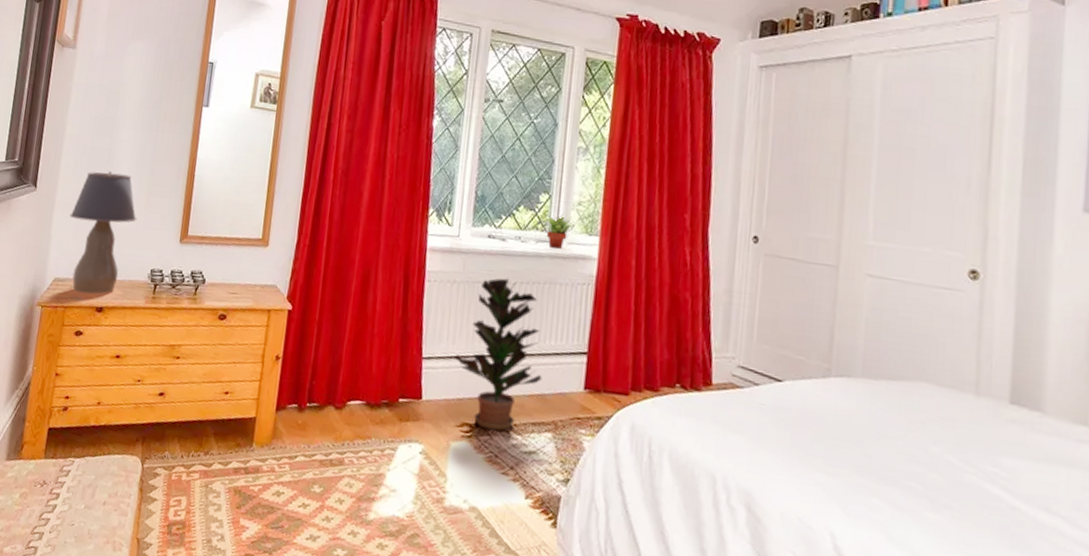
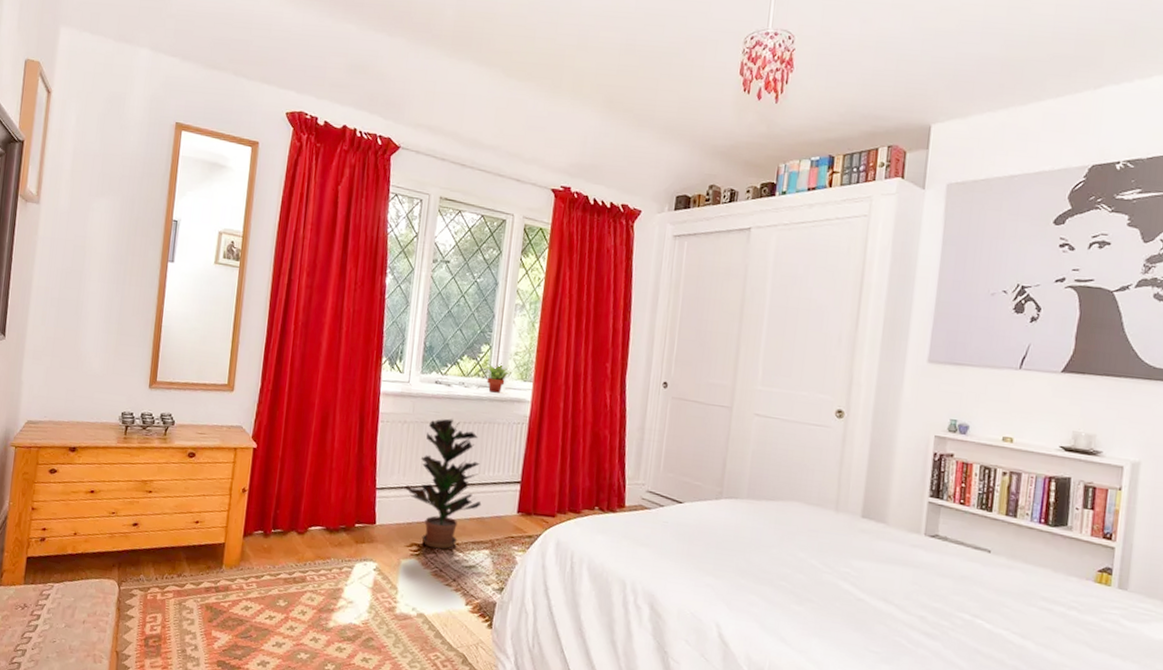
table lamp: present [70,170,137,295] -> none [40,320,107,436]

